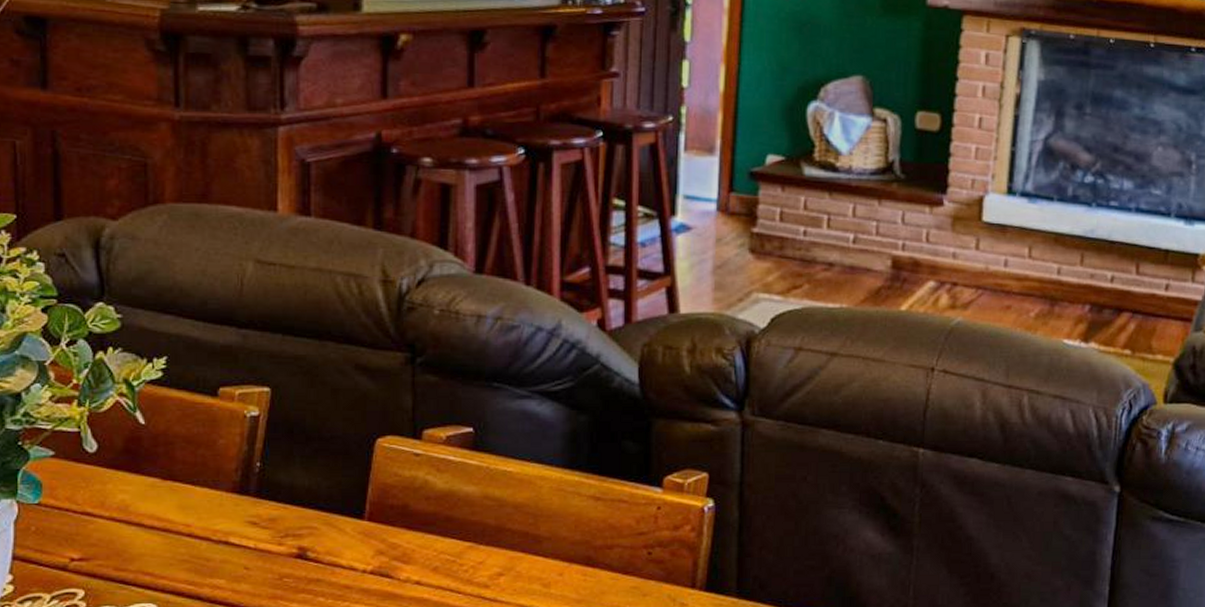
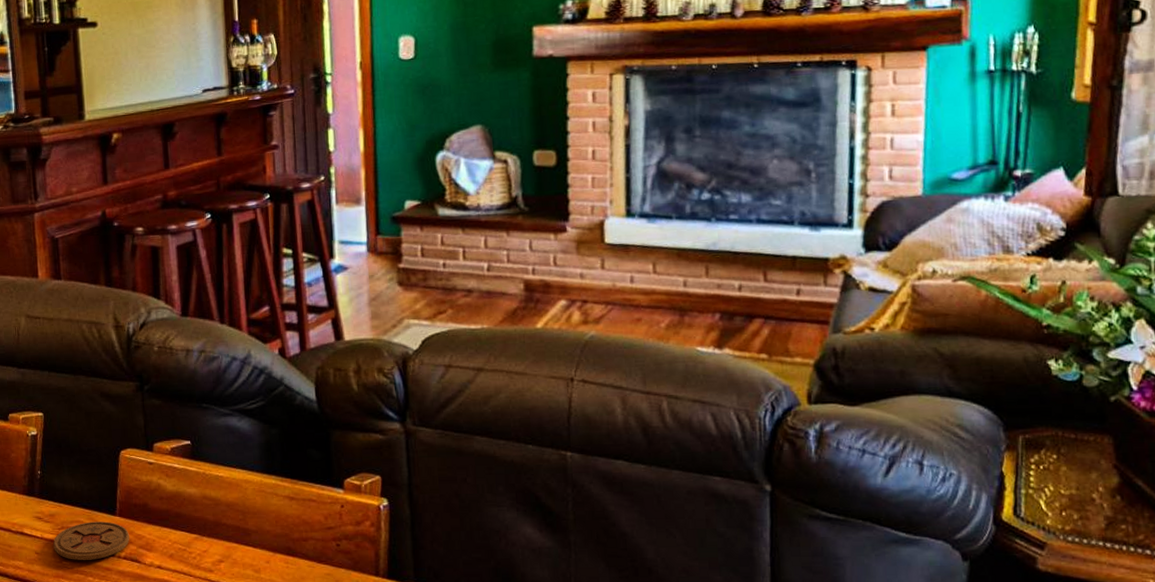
coaster: none [271,527,380,576] -> present [53,521,129,560]

